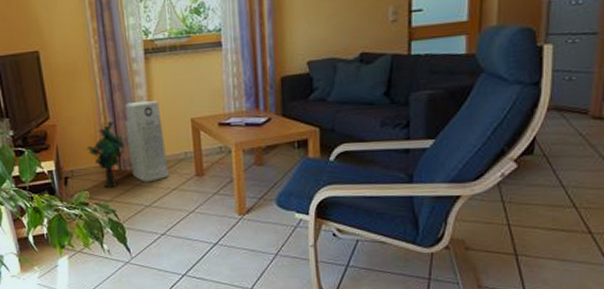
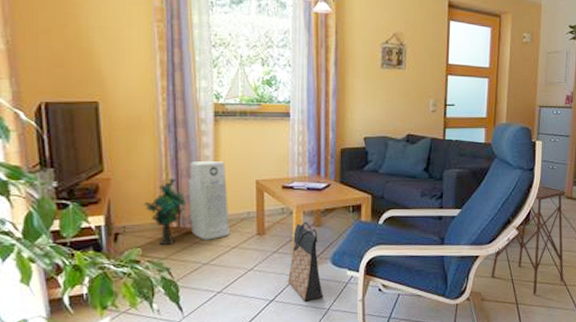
bag: none [231,160,270,246] -> present [288,222,323,302]
side table: none [478,105,591,245] -> present [491,187,565,295]

